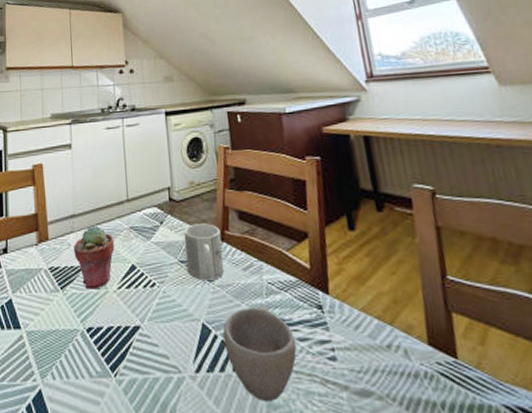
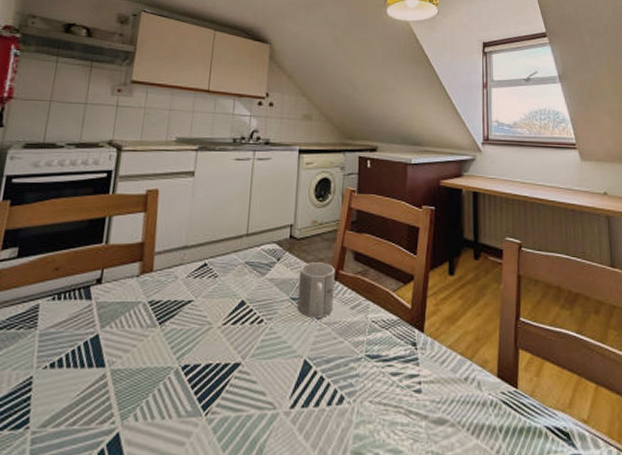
potted succulent: present [73,225,115,290] -> none [179,258,227,325]
cup: present [222,305,297,401] -> none [322,342,389,433]

